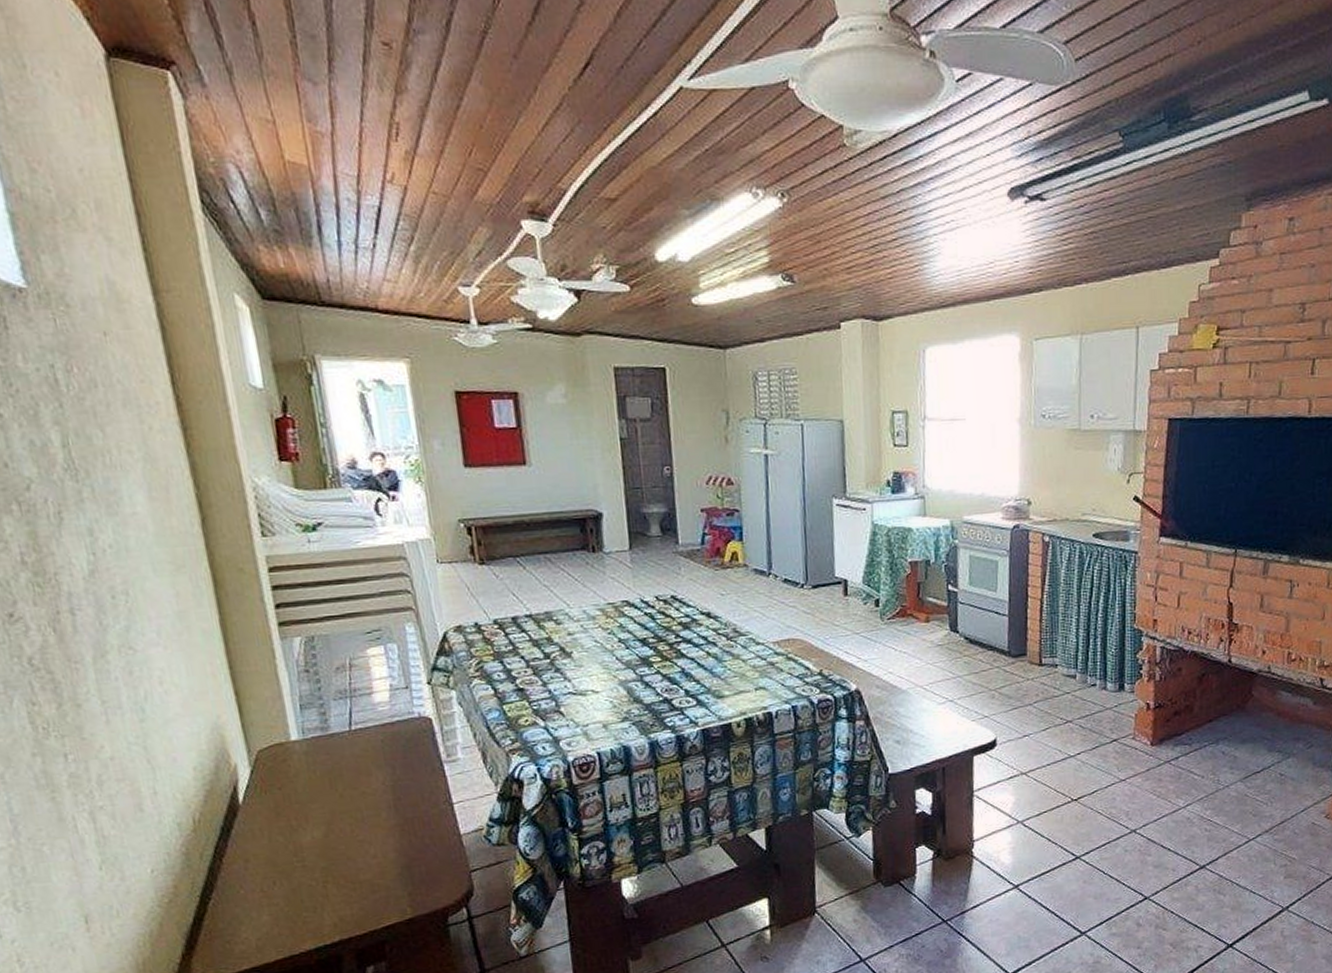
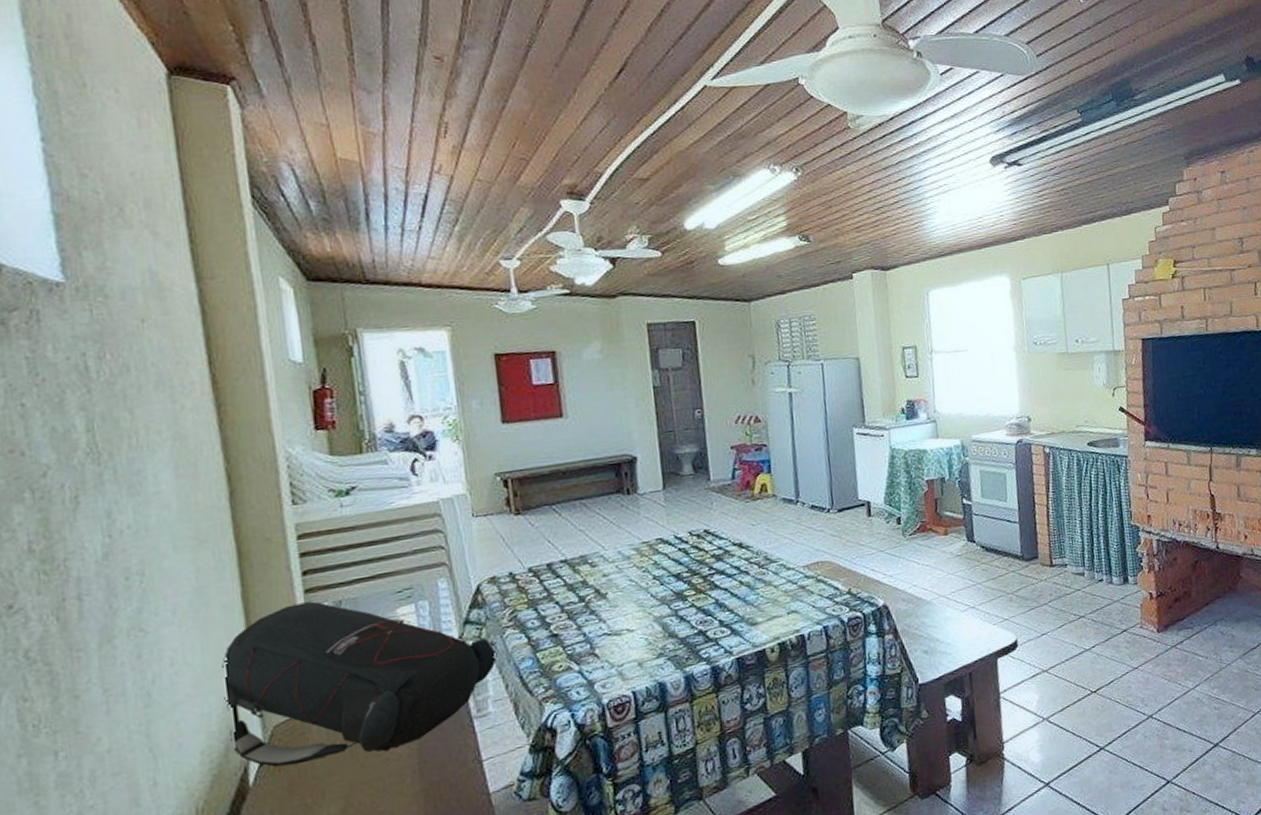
backpack: none [206,634,464,789] -> present [222,601,497,767]

